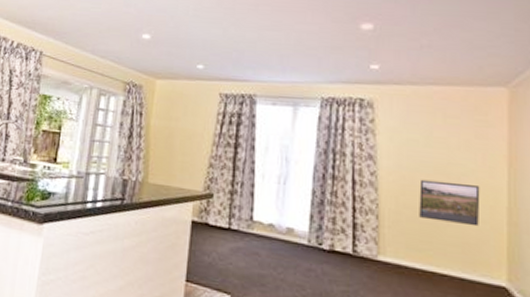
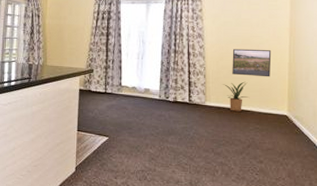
house plant: none [405,229,445,275] -> present [223,81,249,112]

